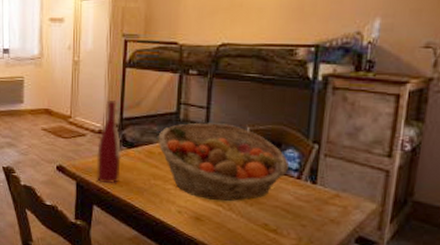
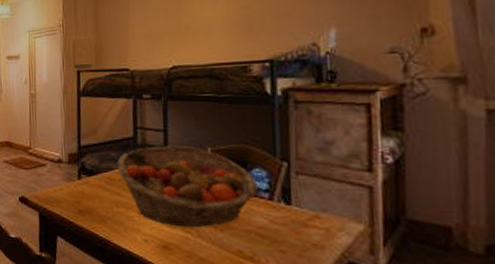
wine bottle: present [97,99,121,183] -> none [58,128,82,212]

